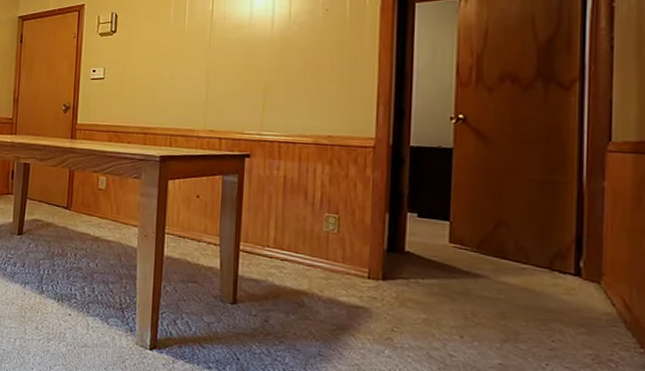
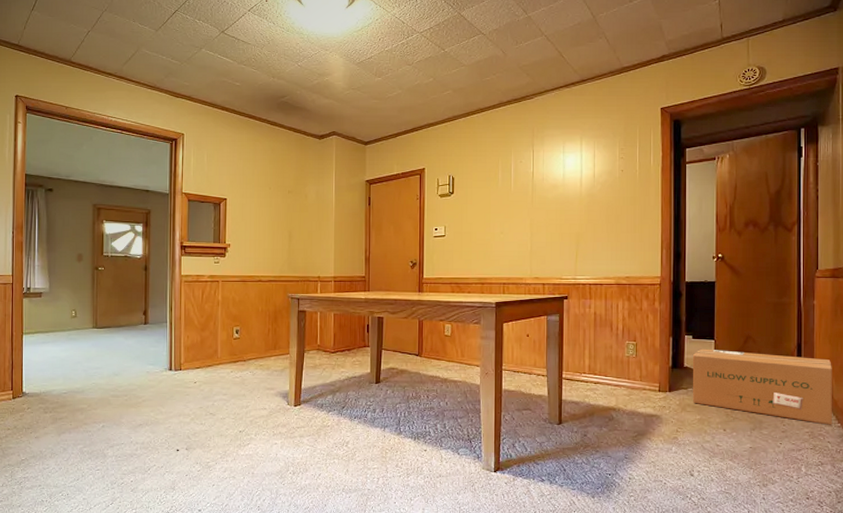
box: none [416,230,633,350] -> present [692,348,833,425]

